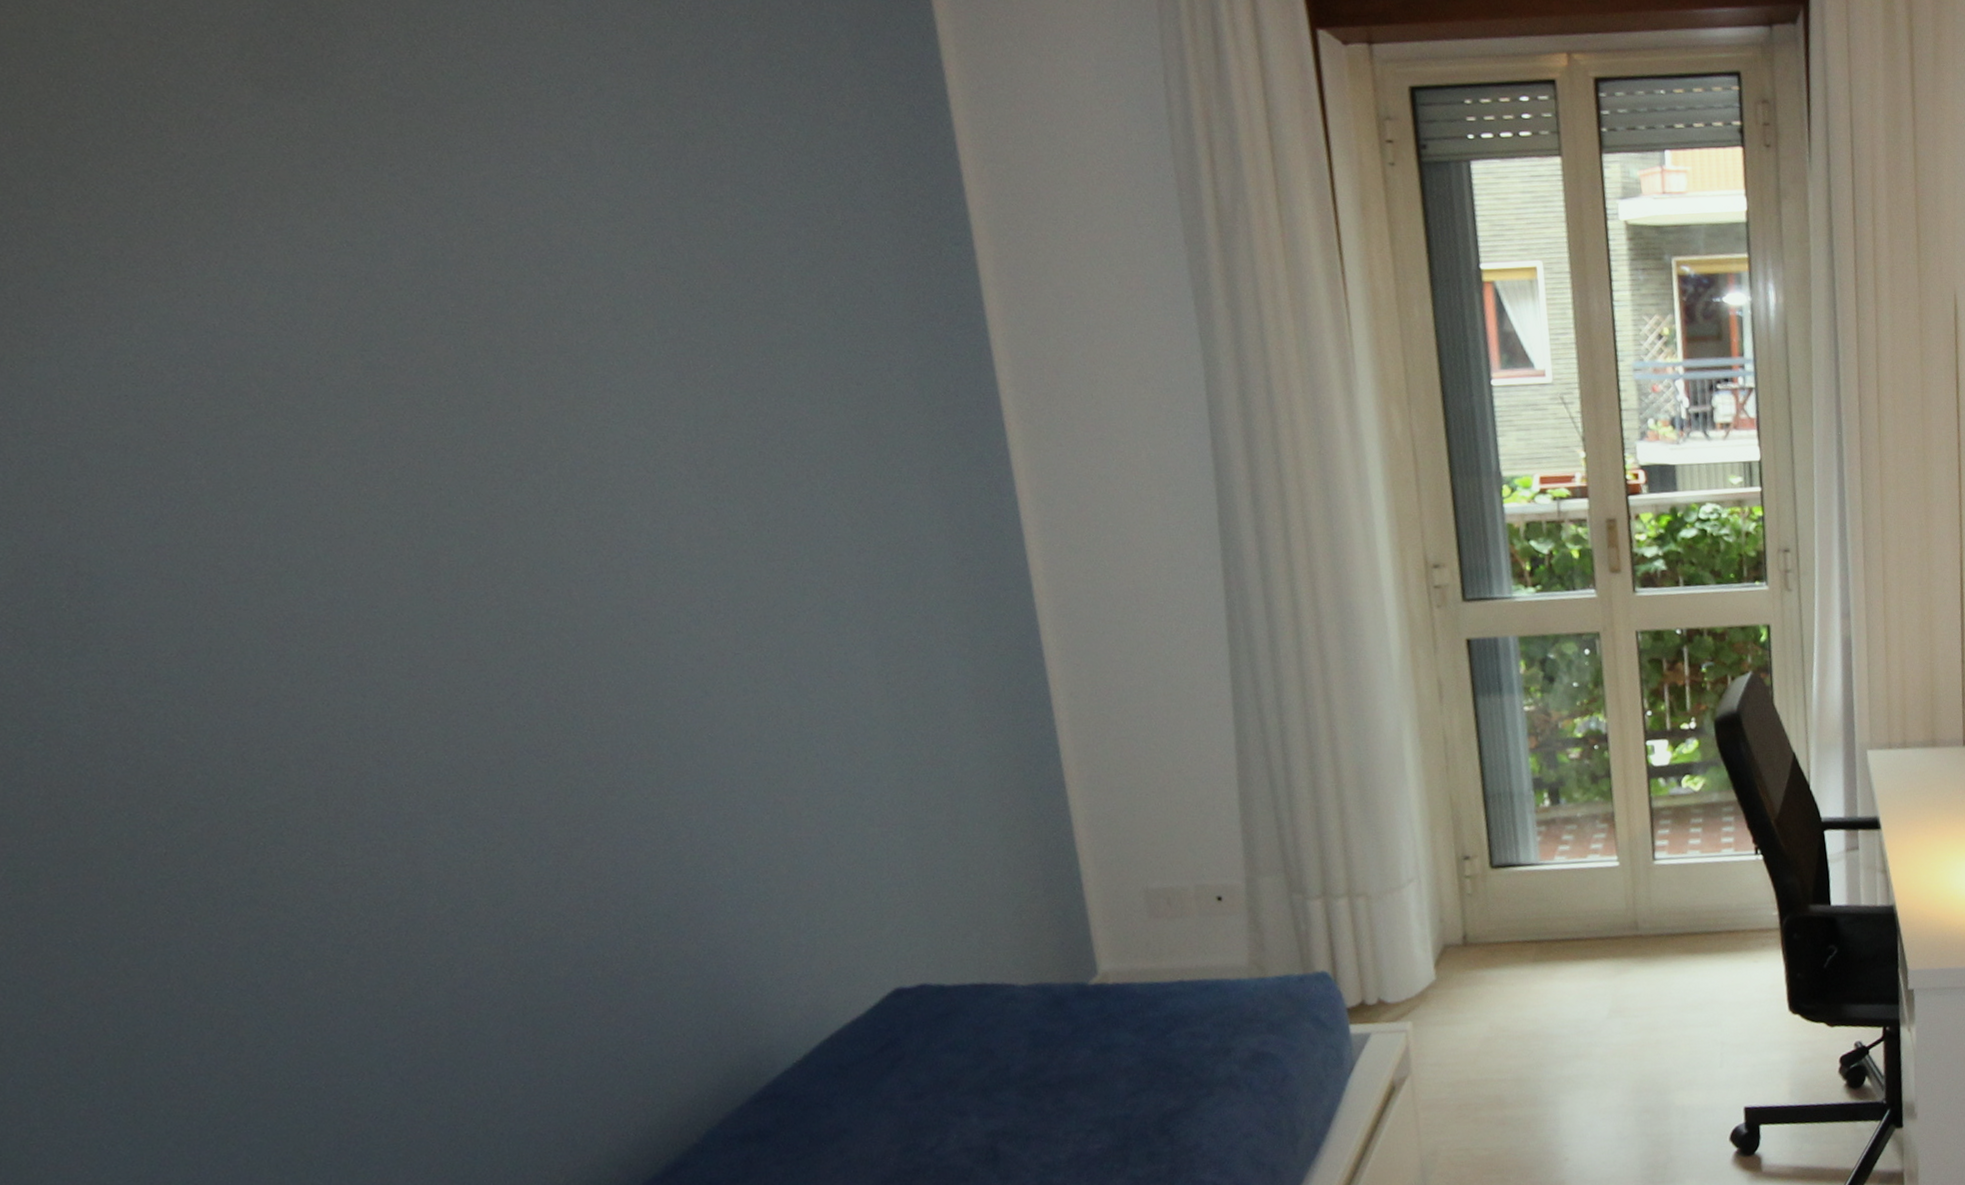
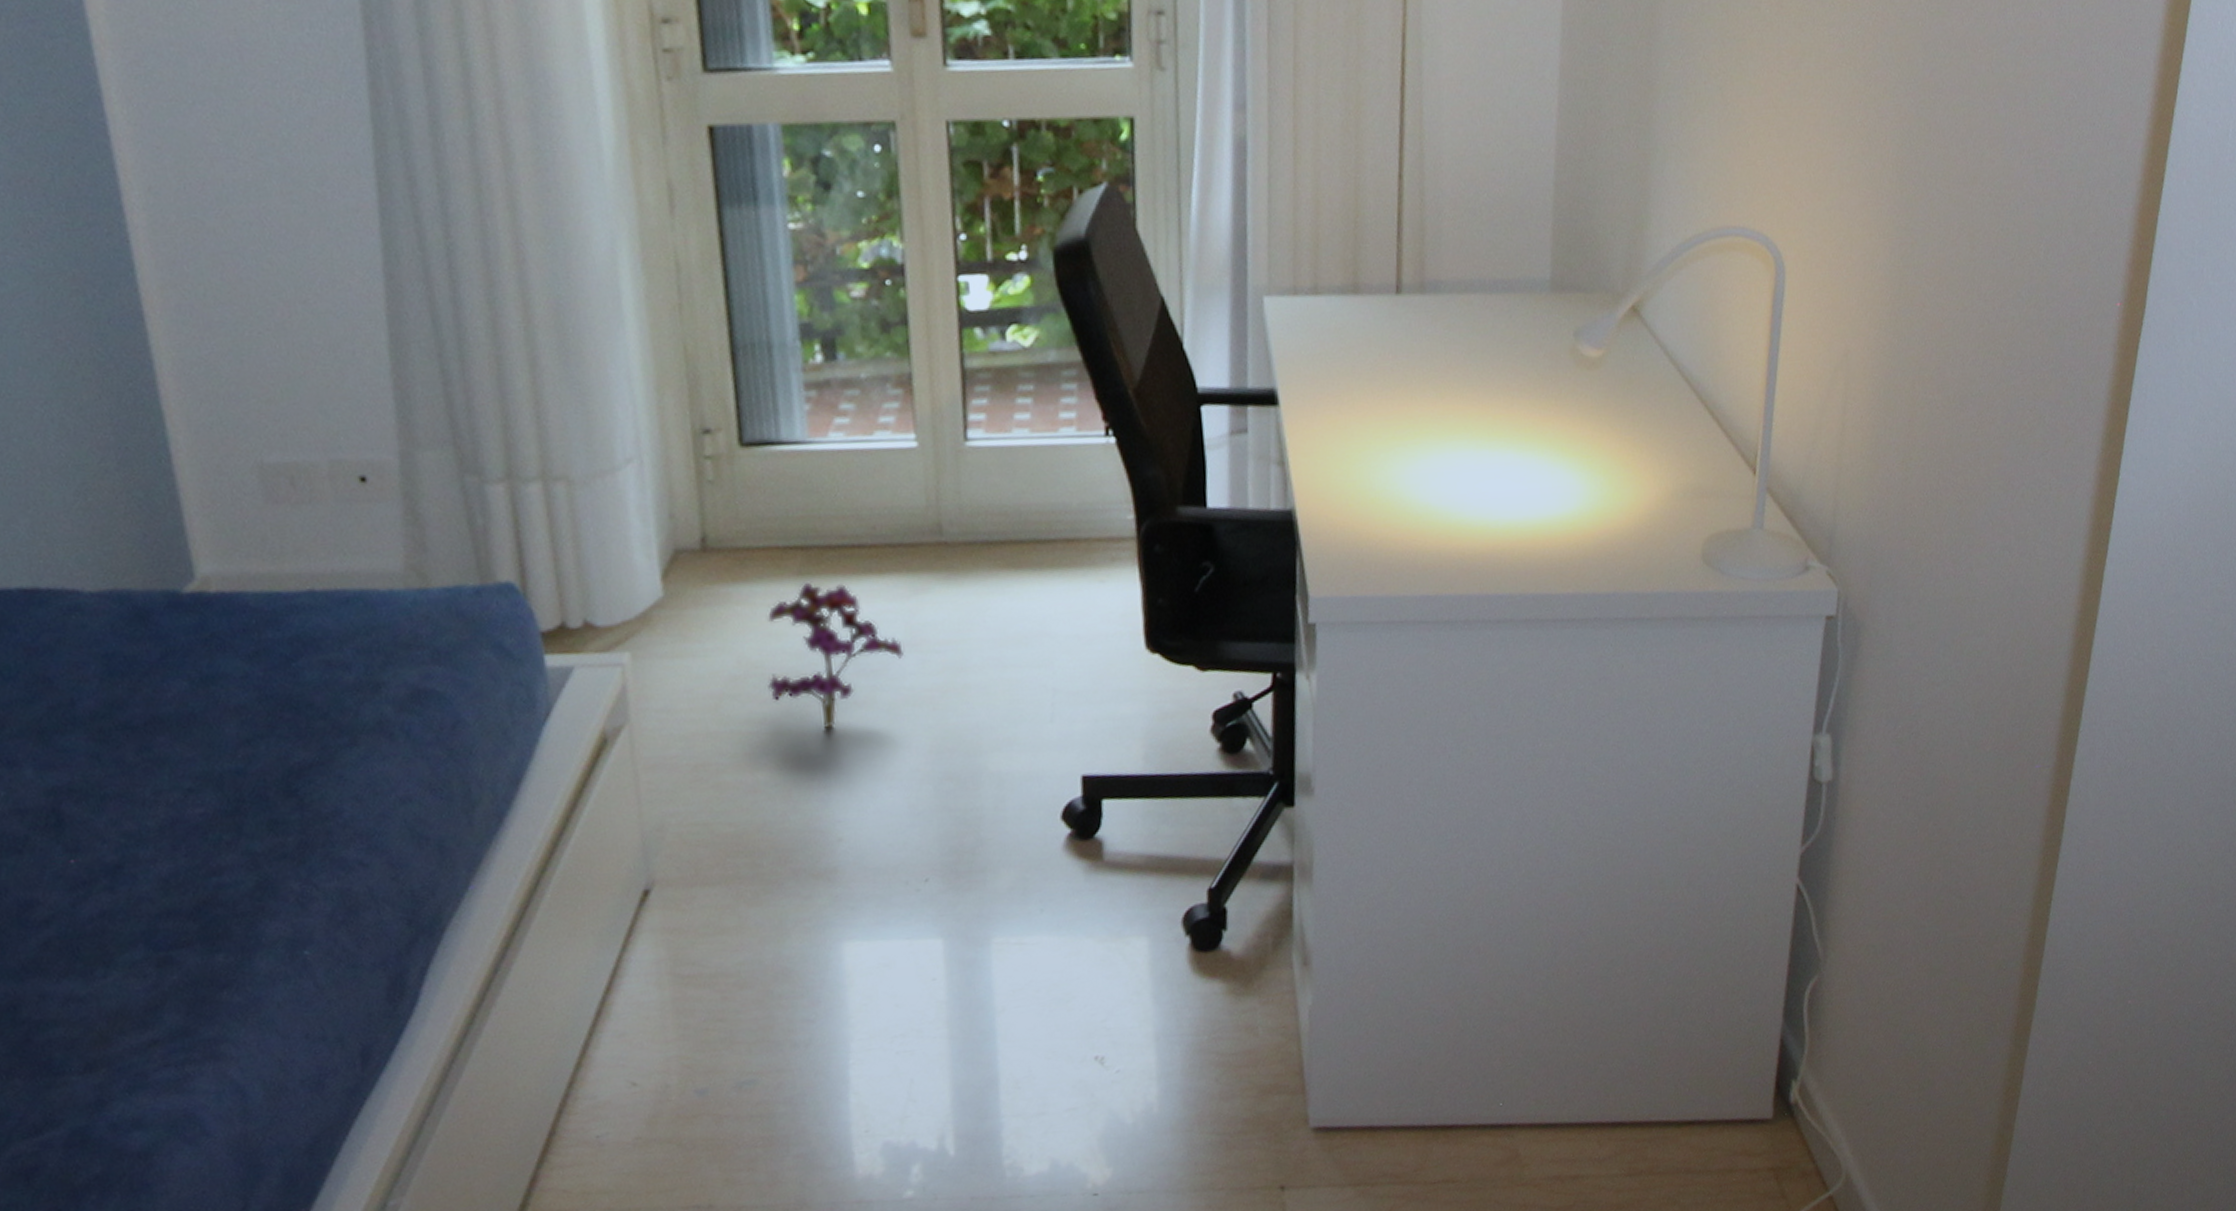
decorative plant: none [1512,966,1611,1077] -> present [767,581,904,730]

